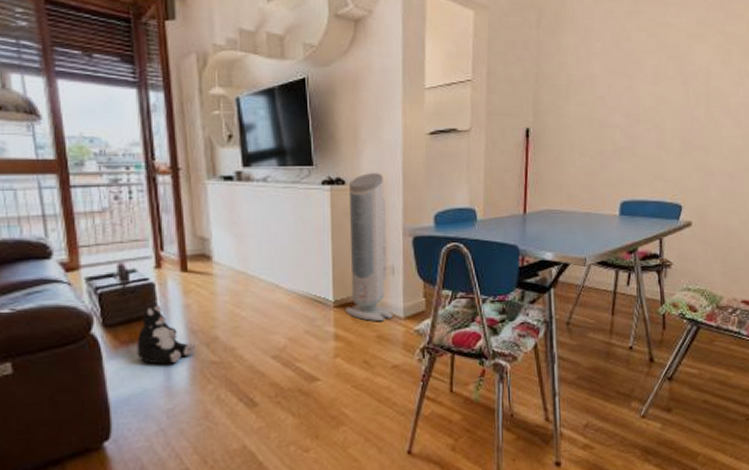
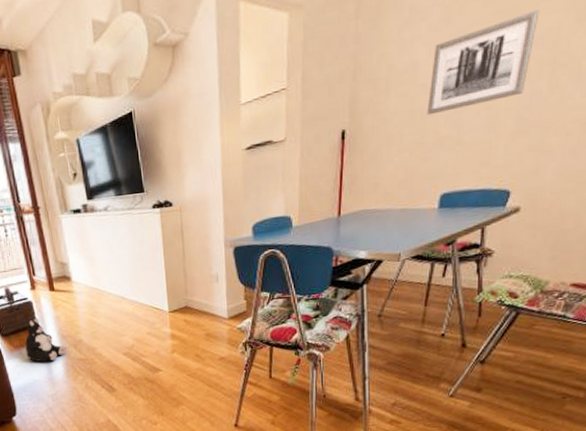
air purifier: present [345,173,393,322] -> none [175,192,219,322]
wall art: none [604,49,693,126] -> present [427,10,540,115]

